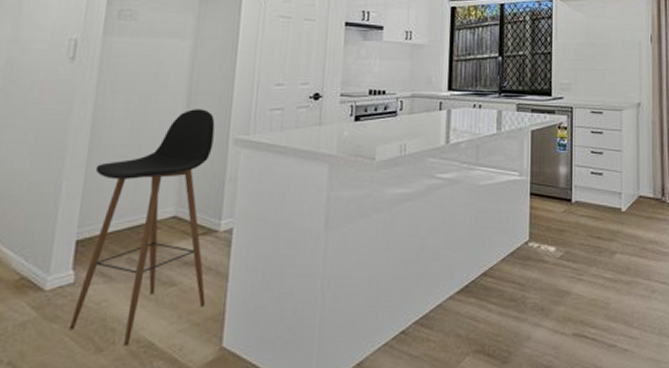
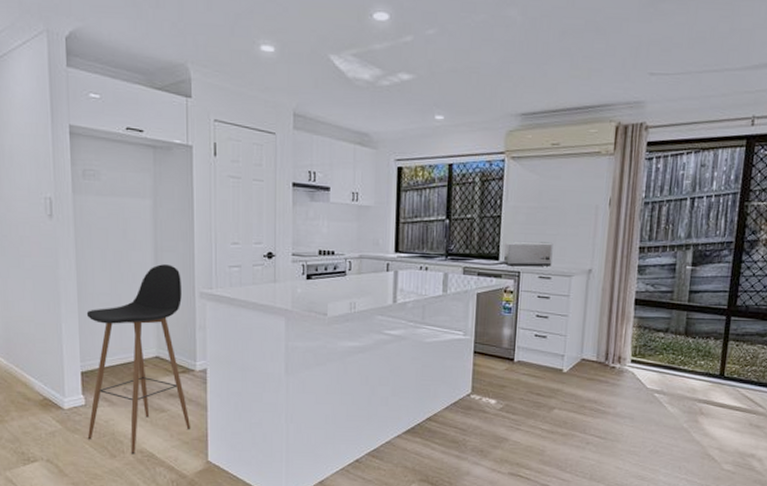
toaster: none [555,77,603,102] -> present [503,241,553,267]

